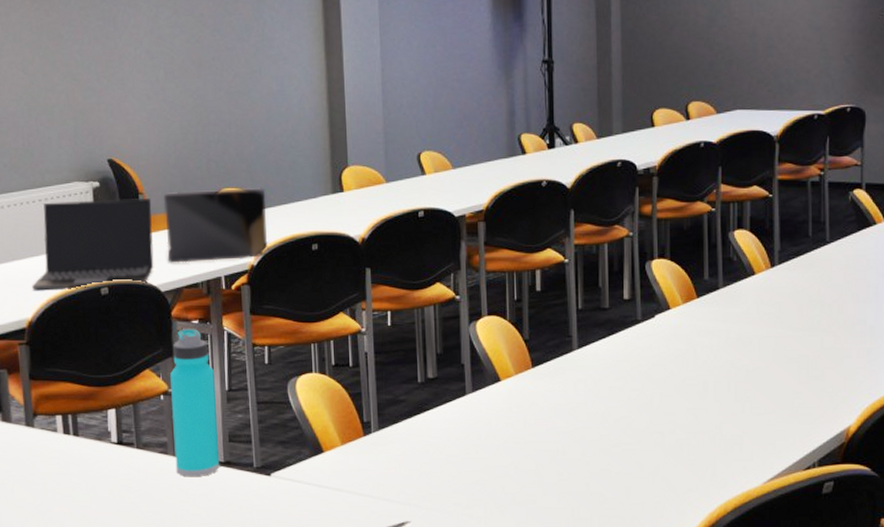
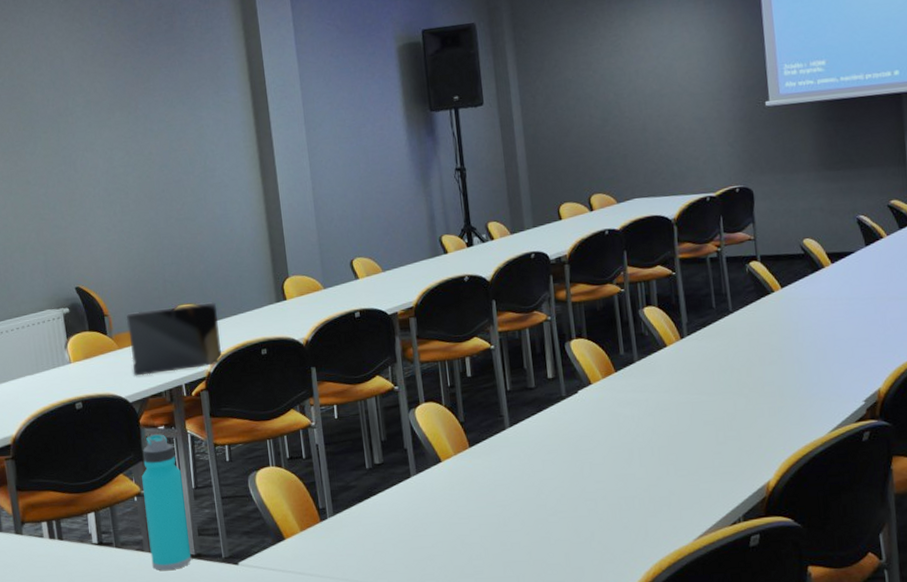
laptop: present [32,197,154,291] -> none [14,319,122,410]

